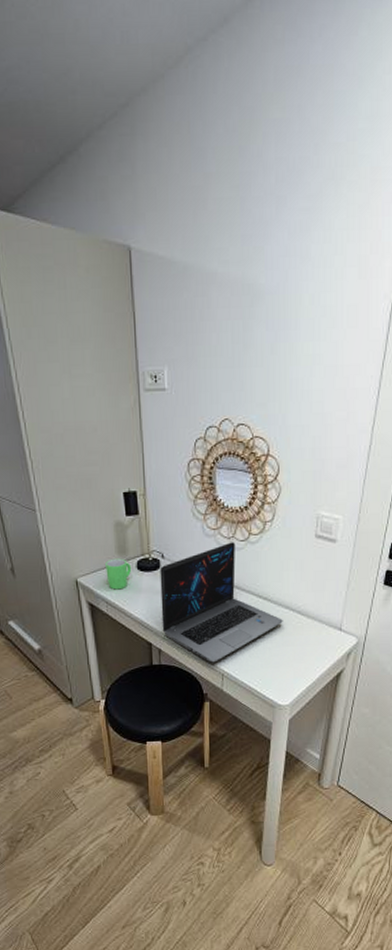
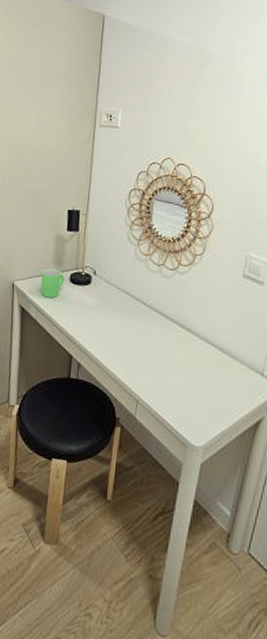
laptop: present [160,542,283,663] -> none [84,269,204,387]

